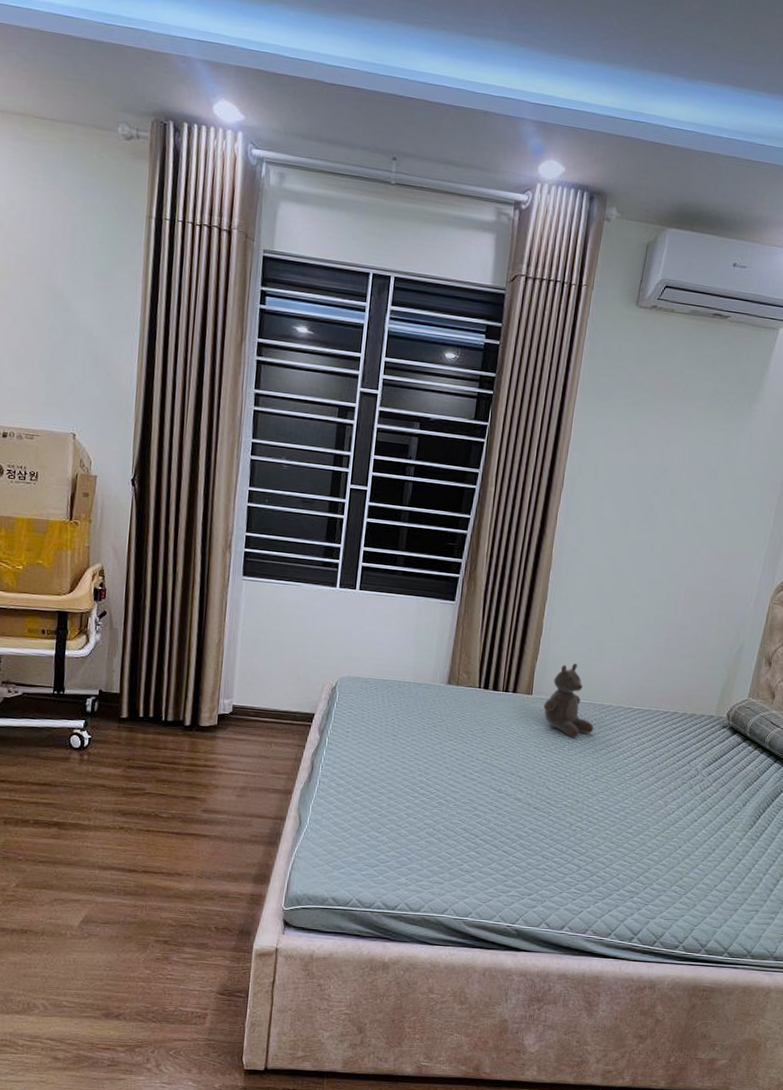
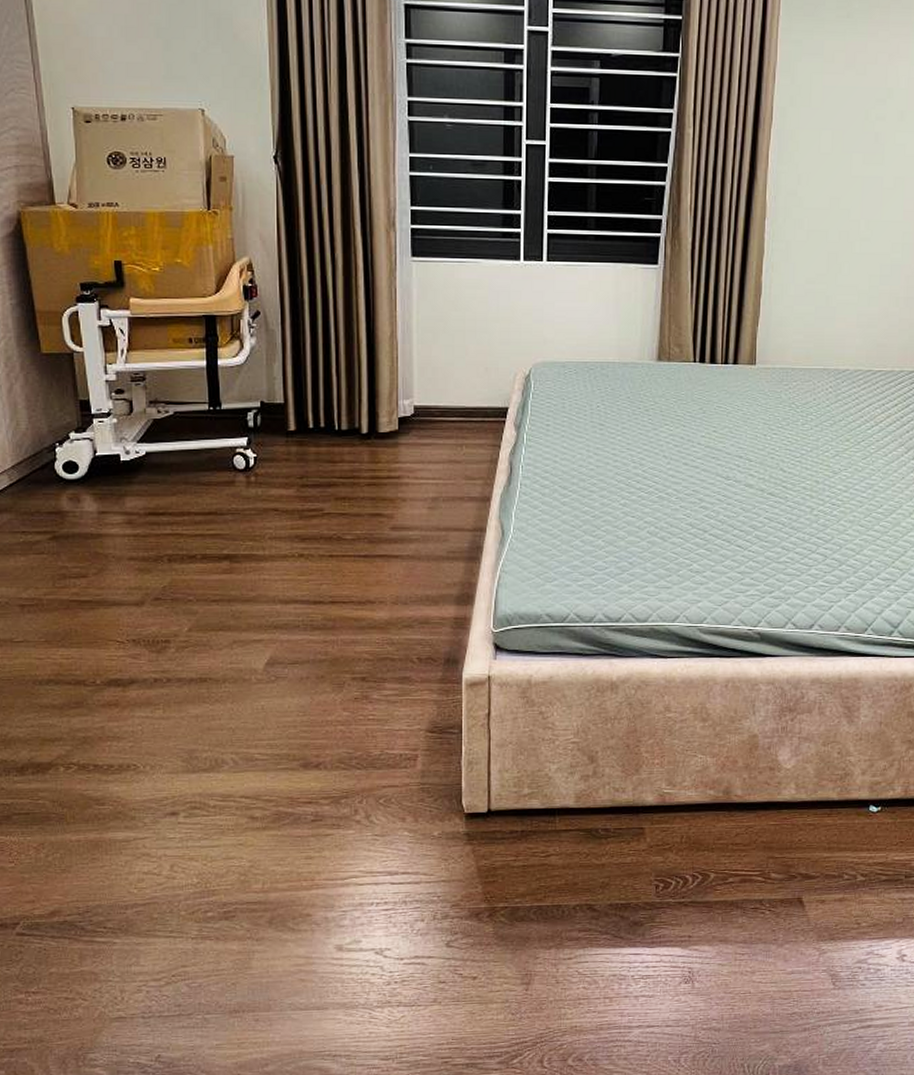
stuffed bear: present [543,663,594,737] -> none [770,323,830,409]

